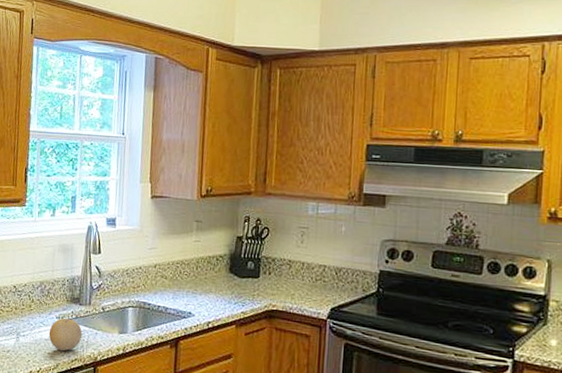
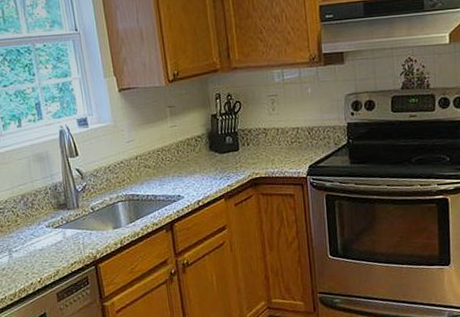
fruit: present [48,318,83,351] -> none [41,225,77,258]

